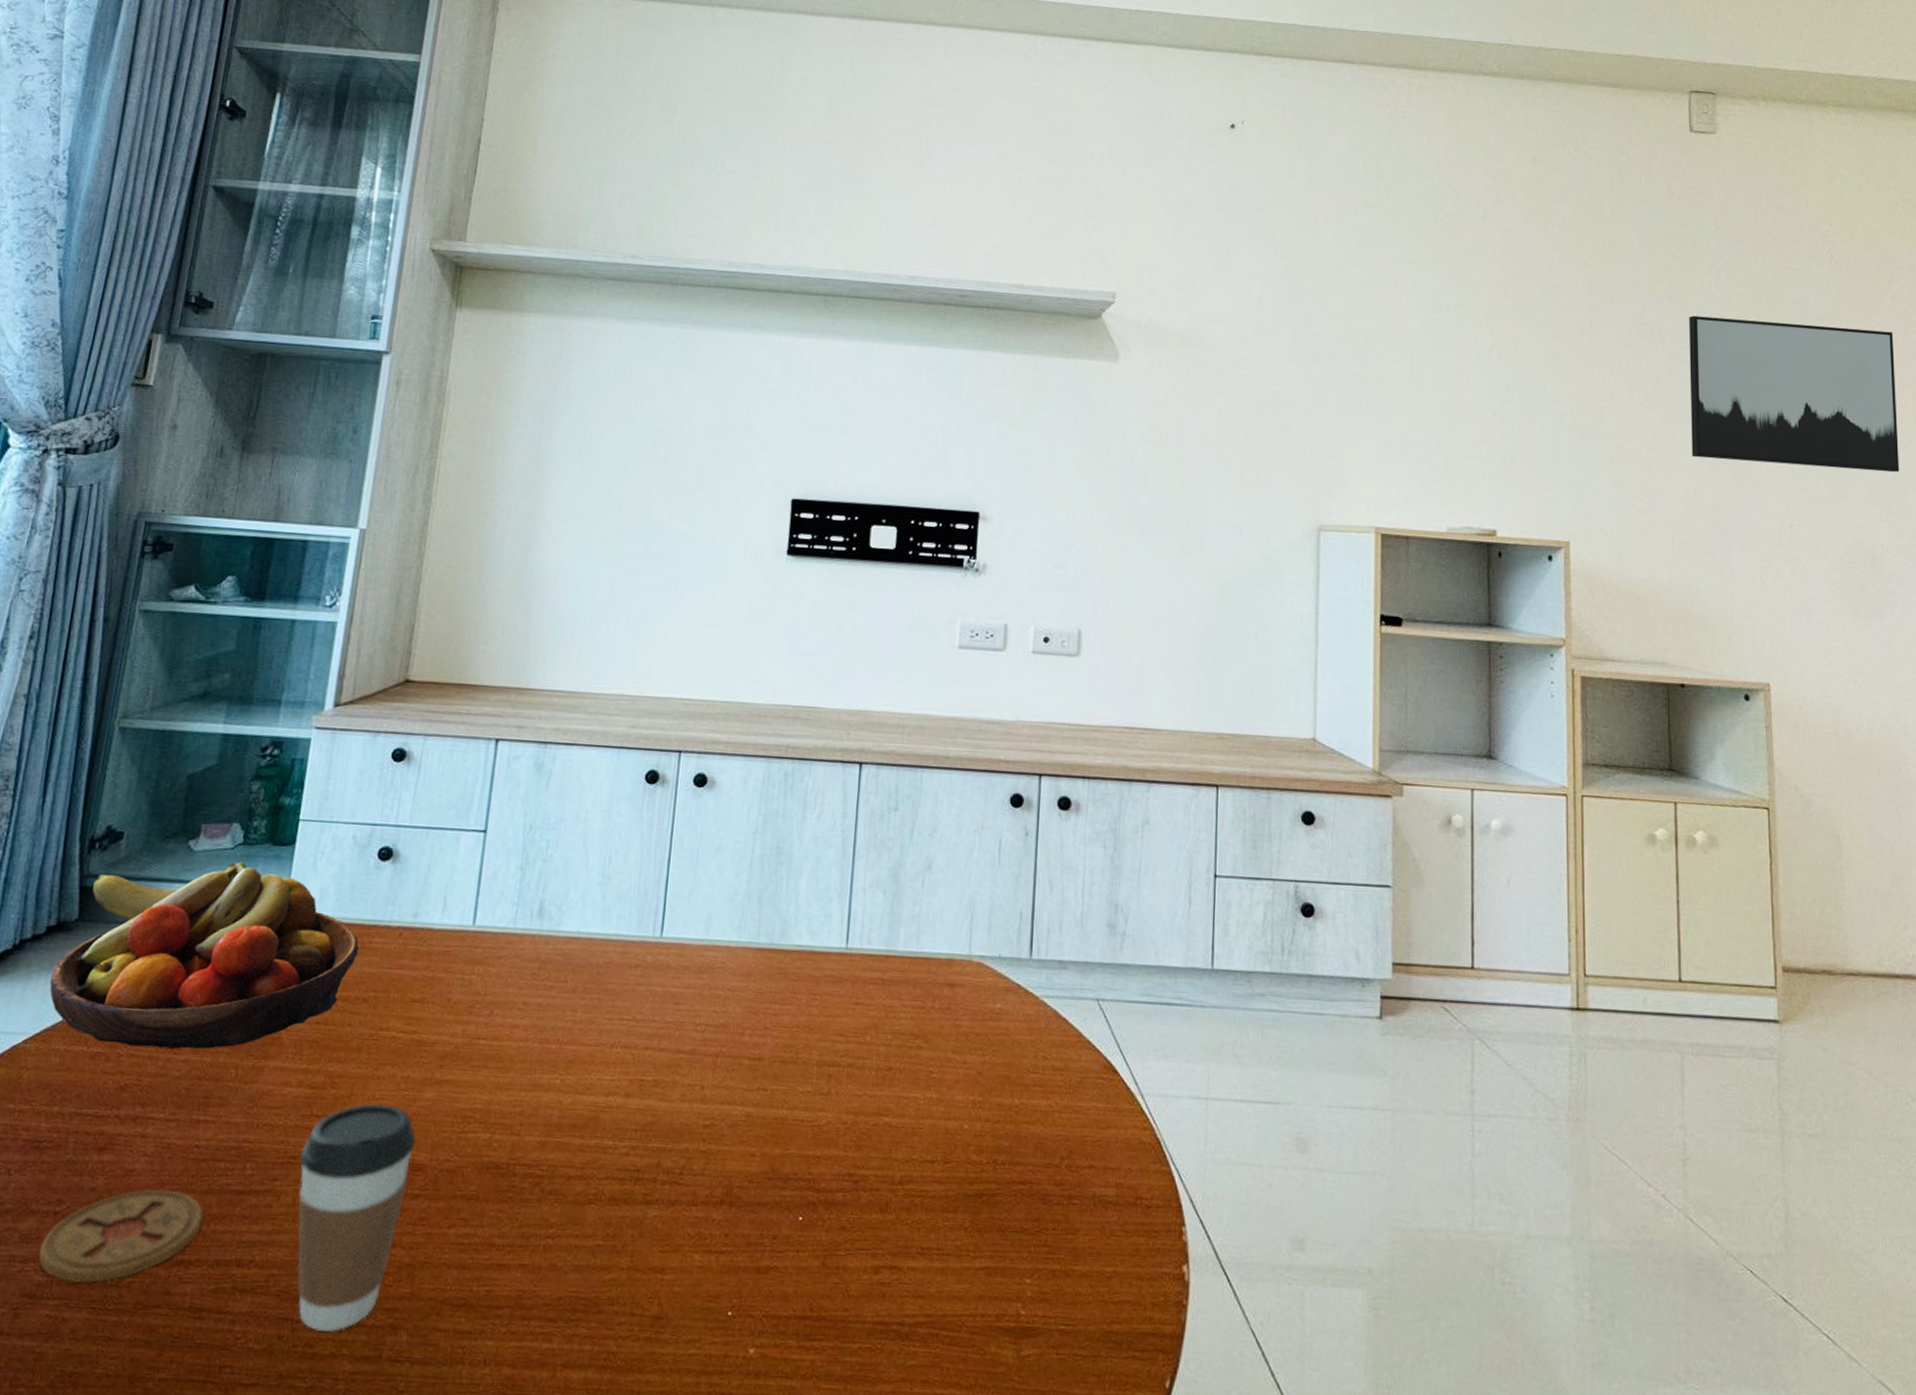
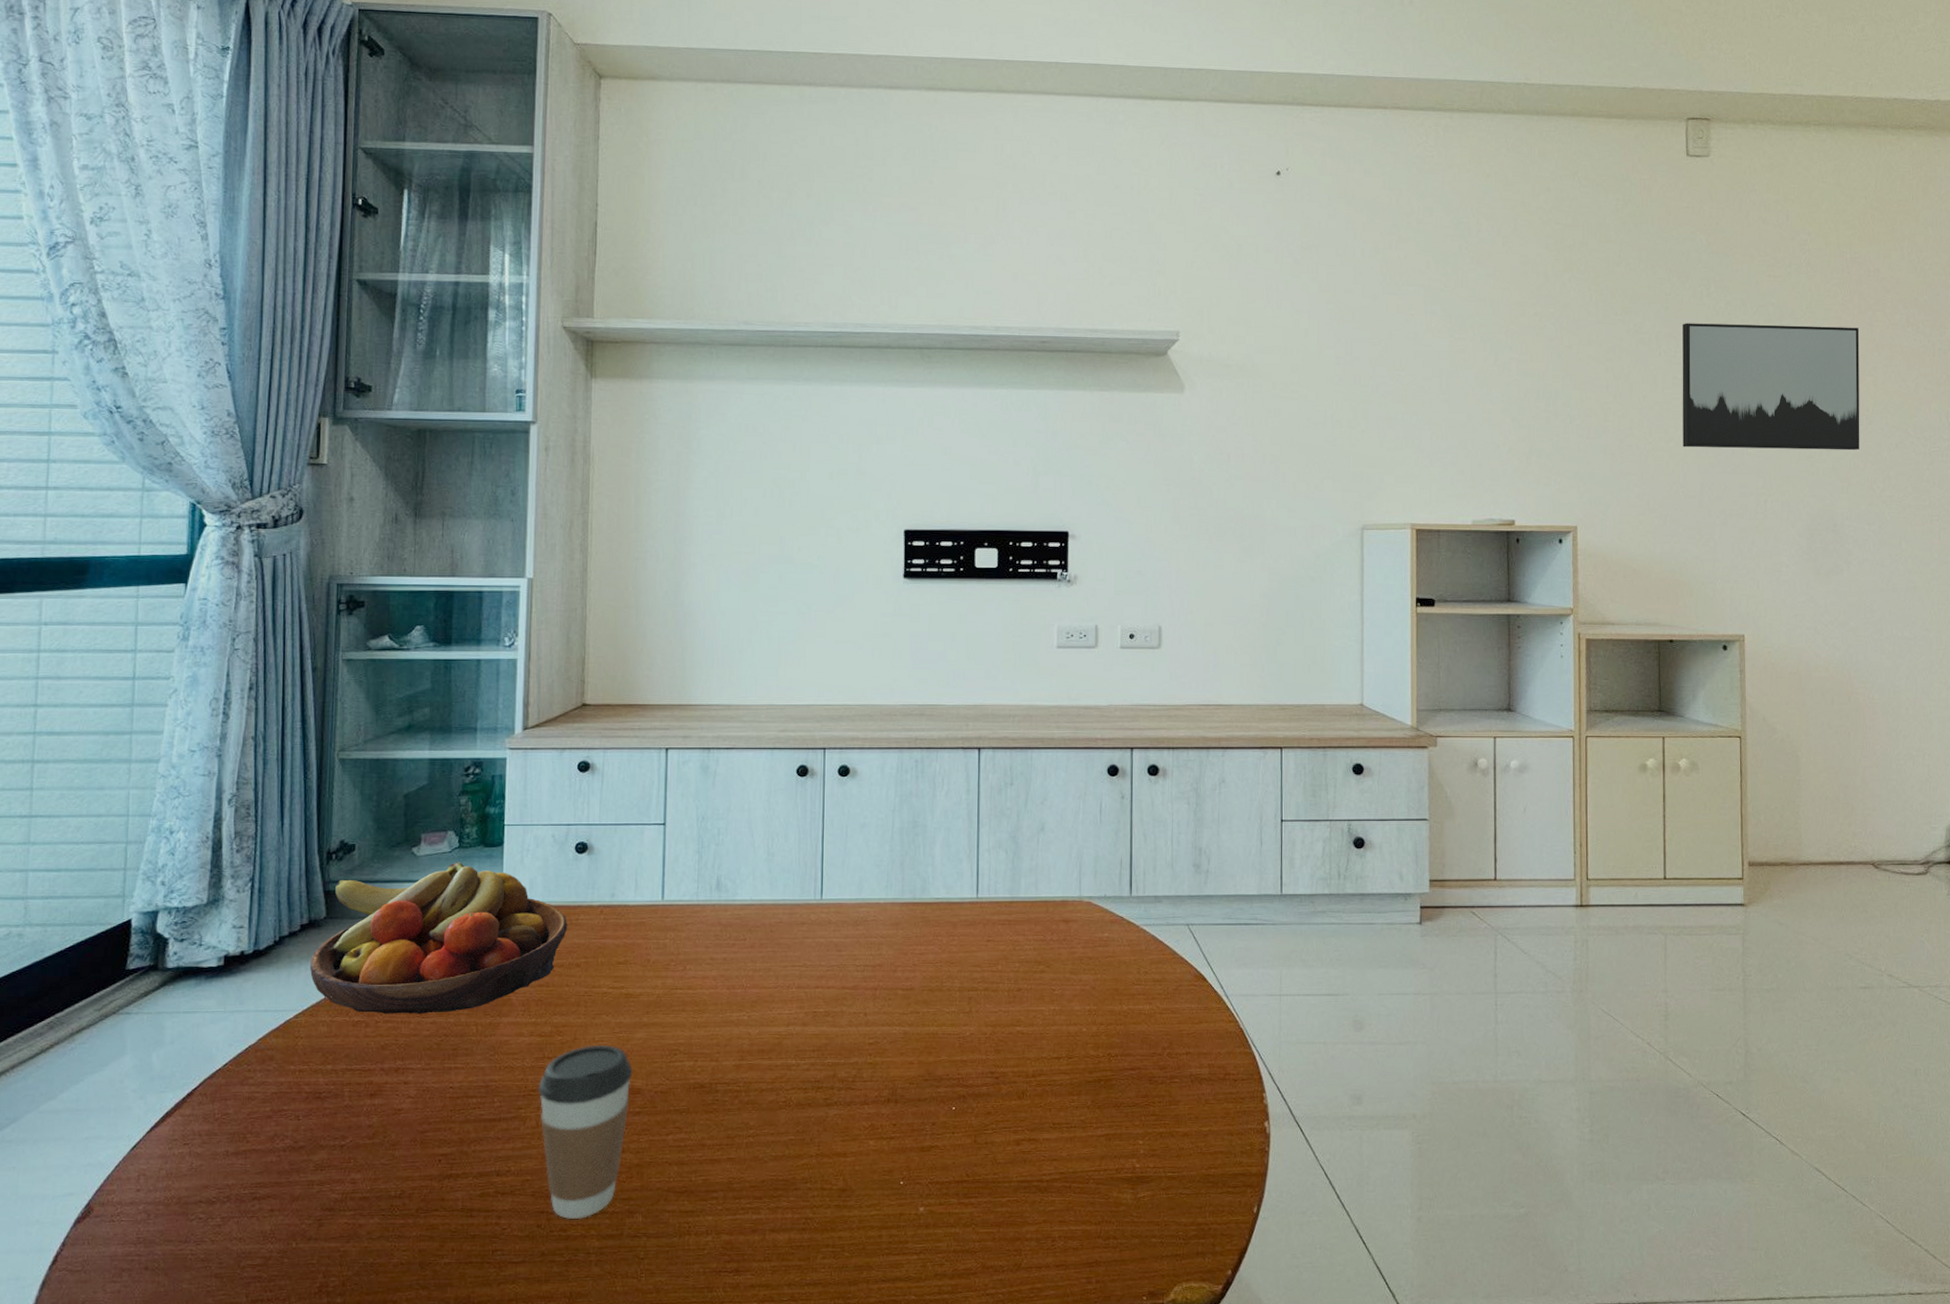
coaster: present [39,1189,204,1284] -> none [333,1122,465,1198]

